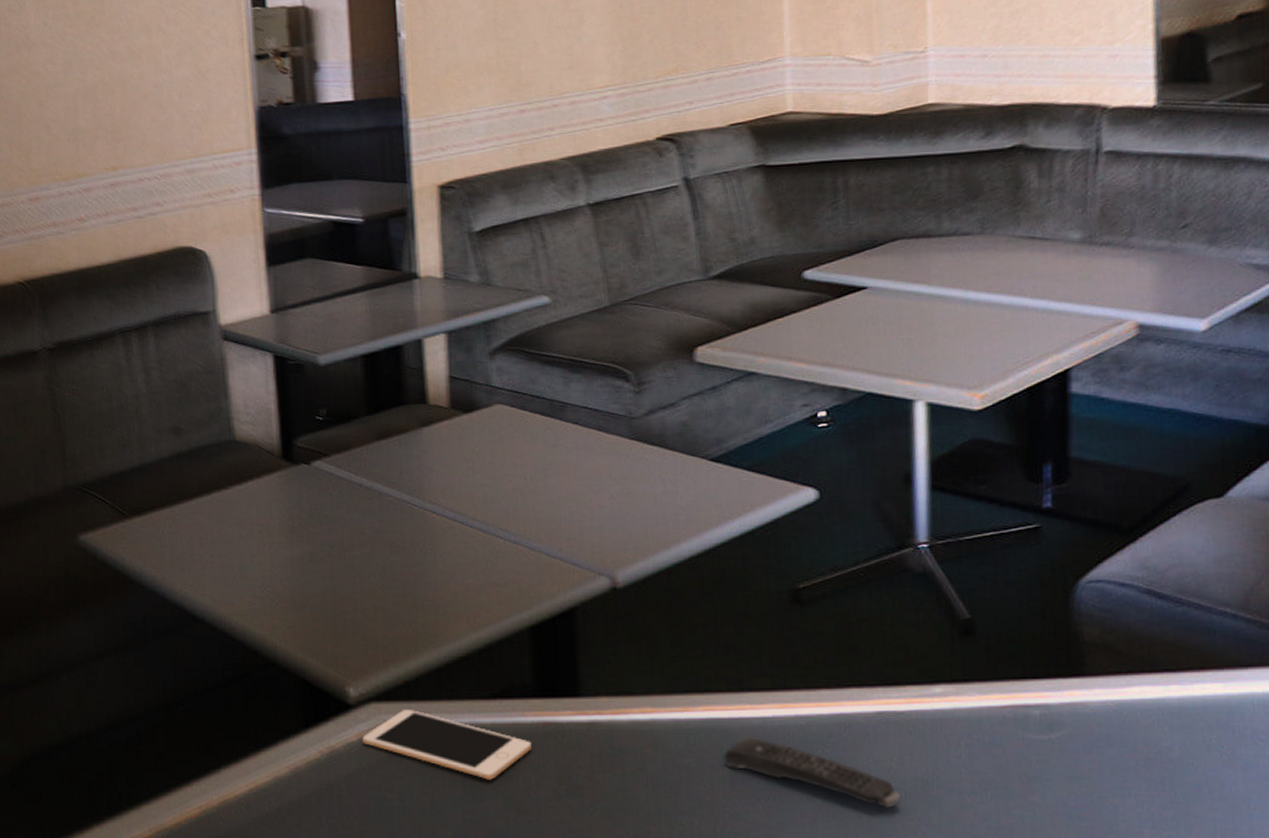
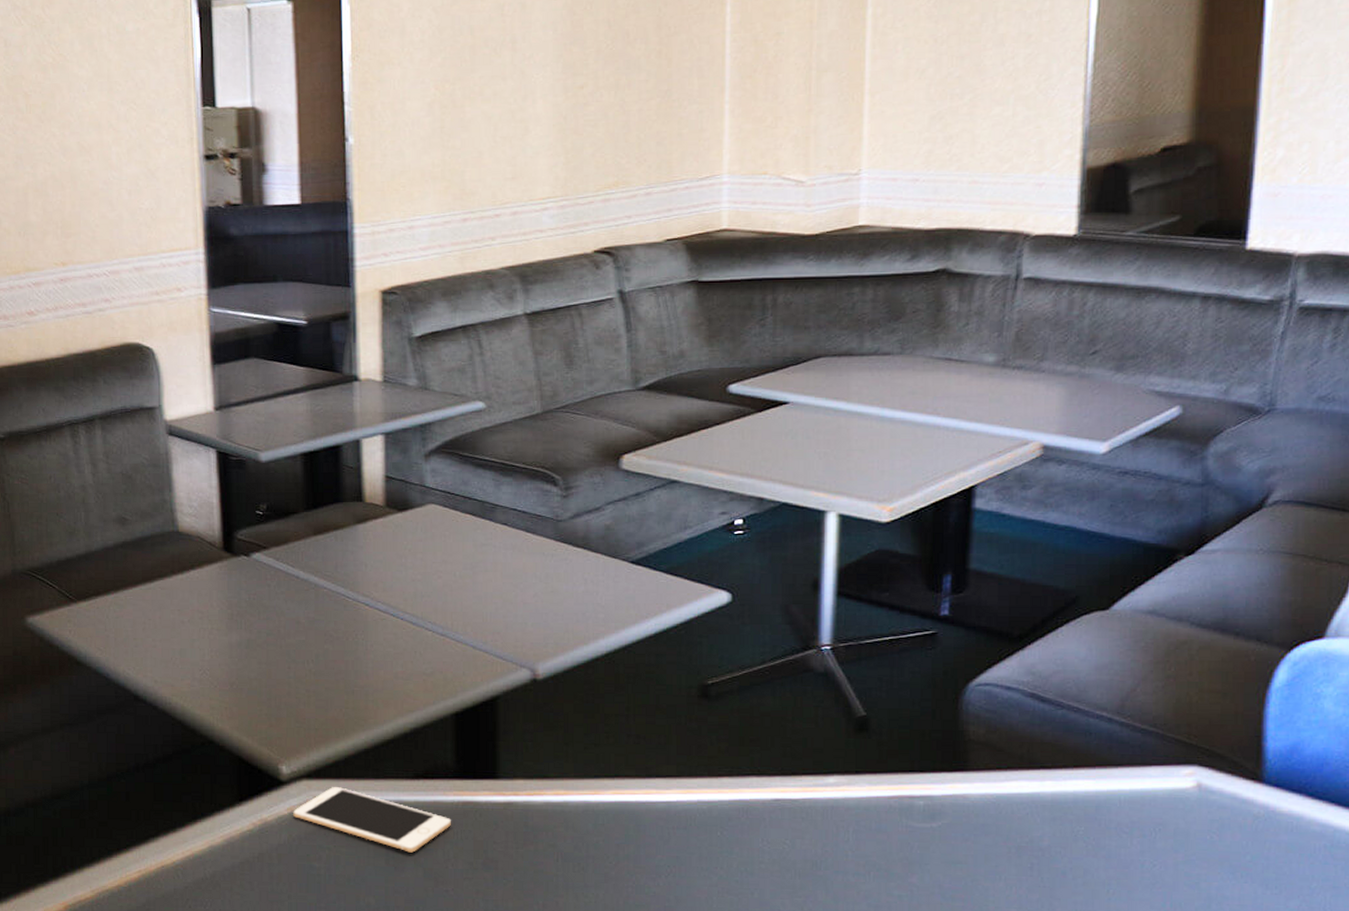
remote control: present [723,737,900,808] -> none [629,819,790,886]

